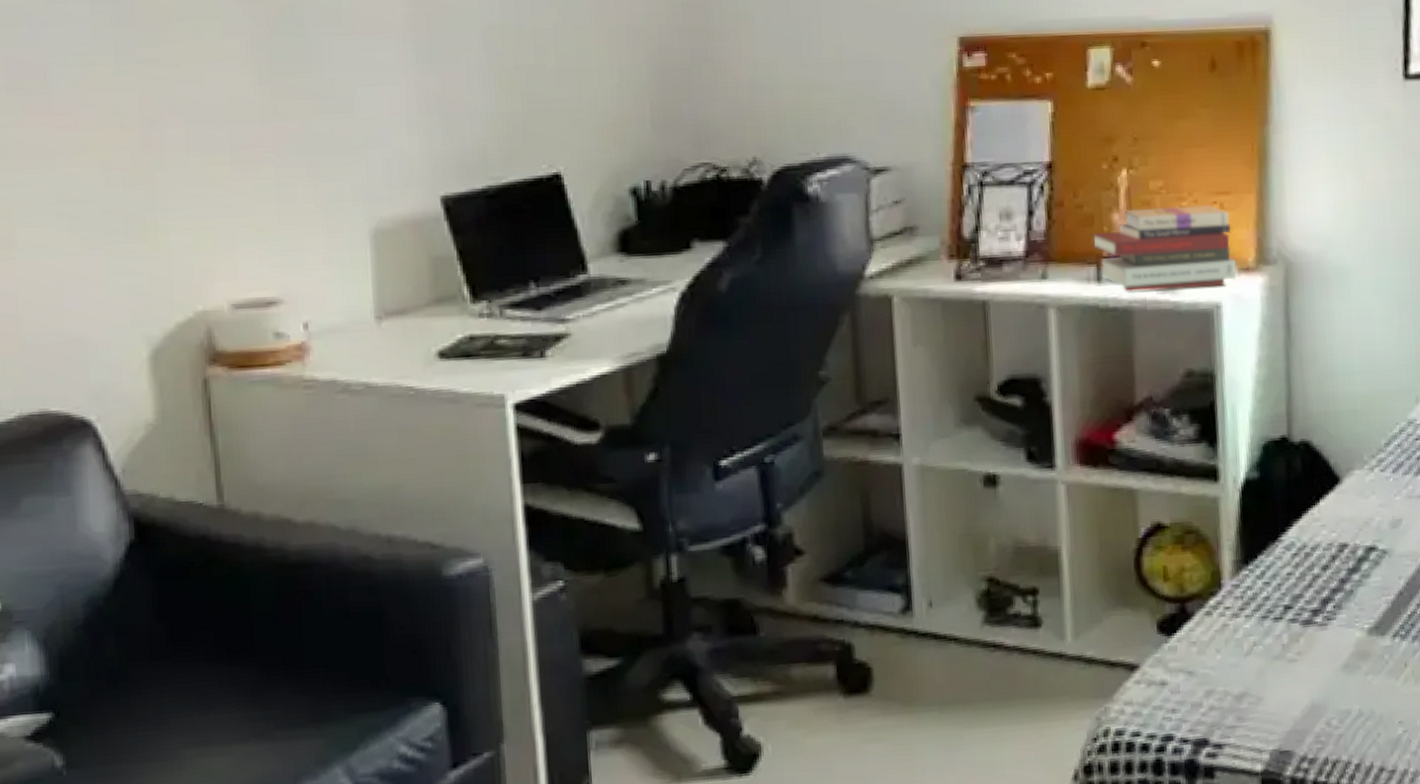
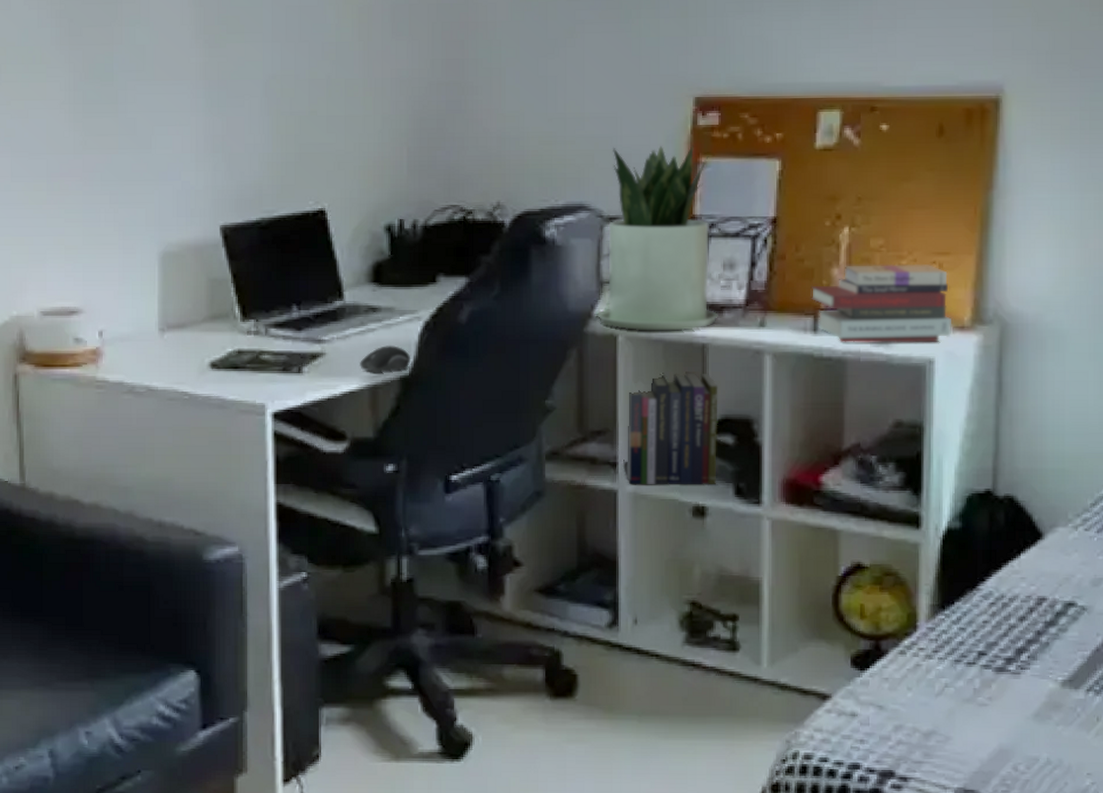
computer mouse: none [610,320,668,353] -> present [360,344,411,373]
planter: none [870,88,998,291] -> present [598,145,718,331]
books: none [906,332,1007,457] -> present [622,374,718,485]

